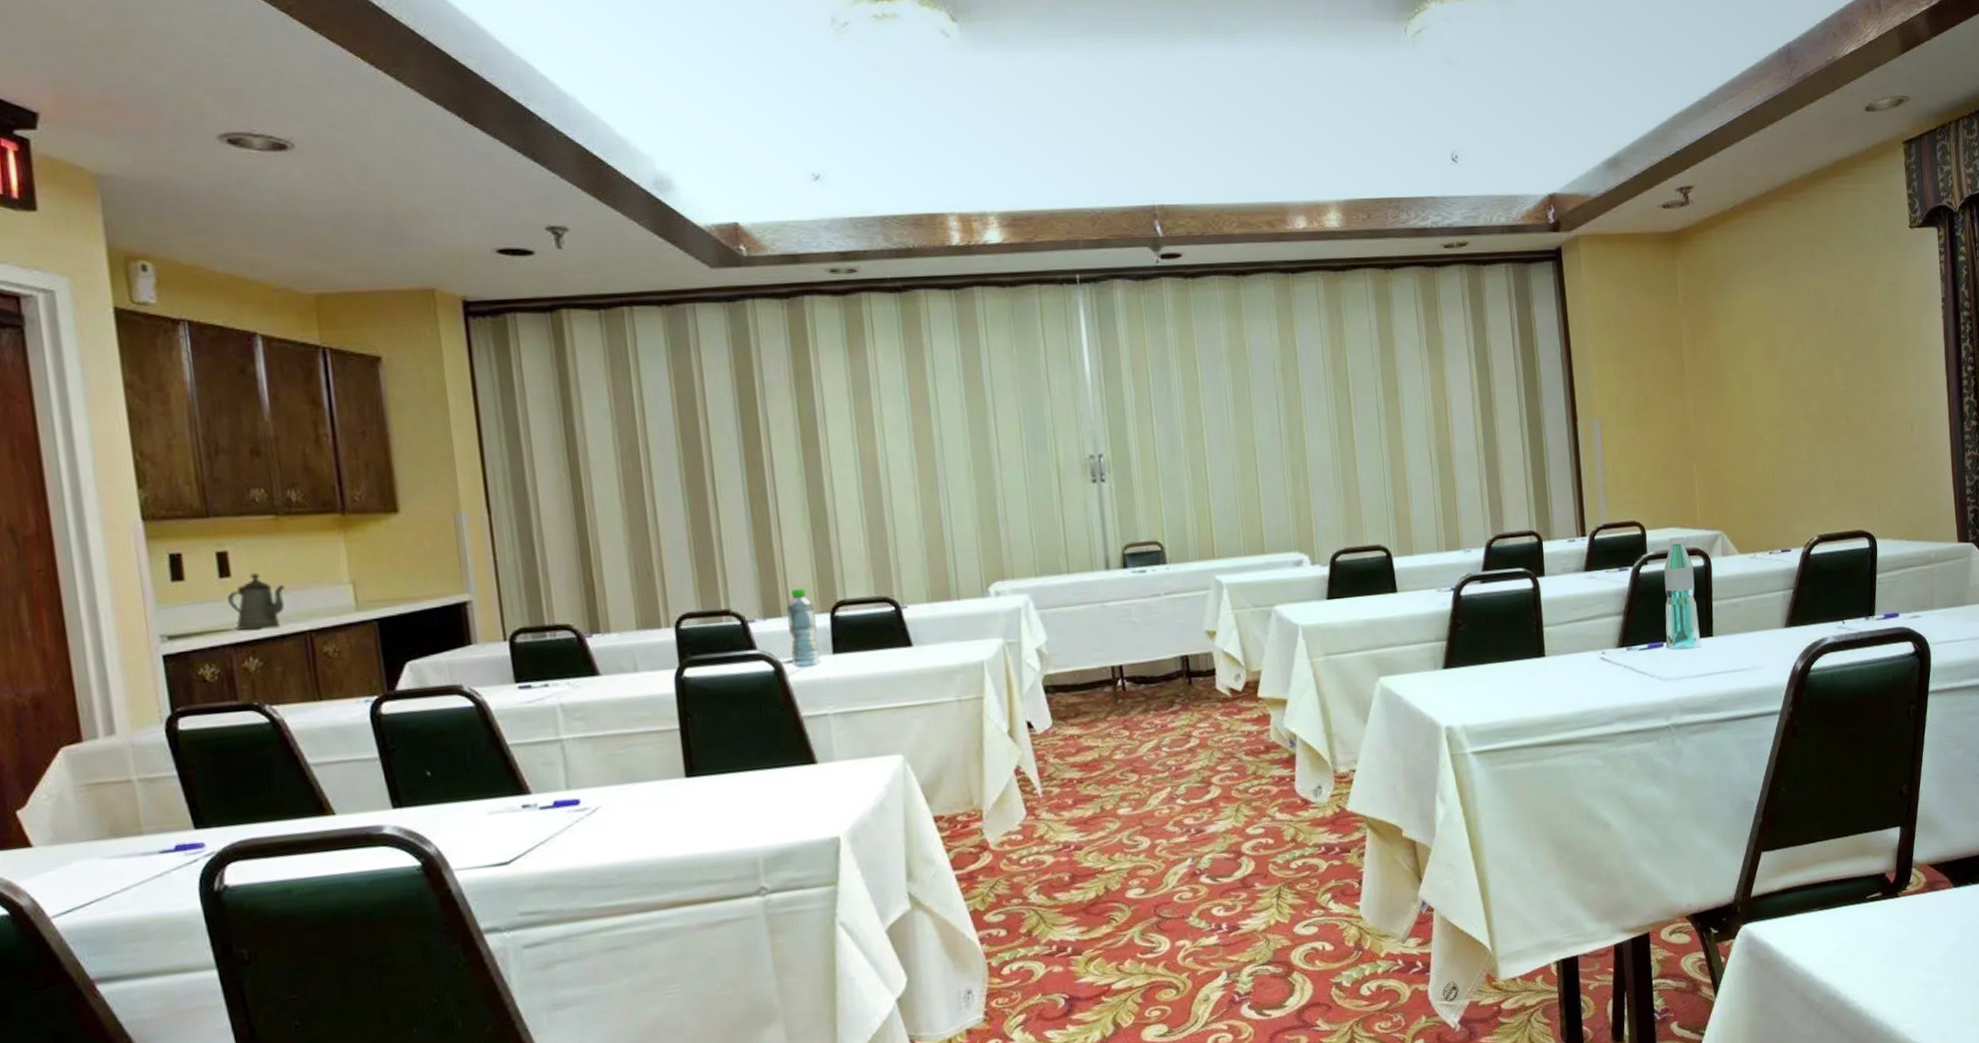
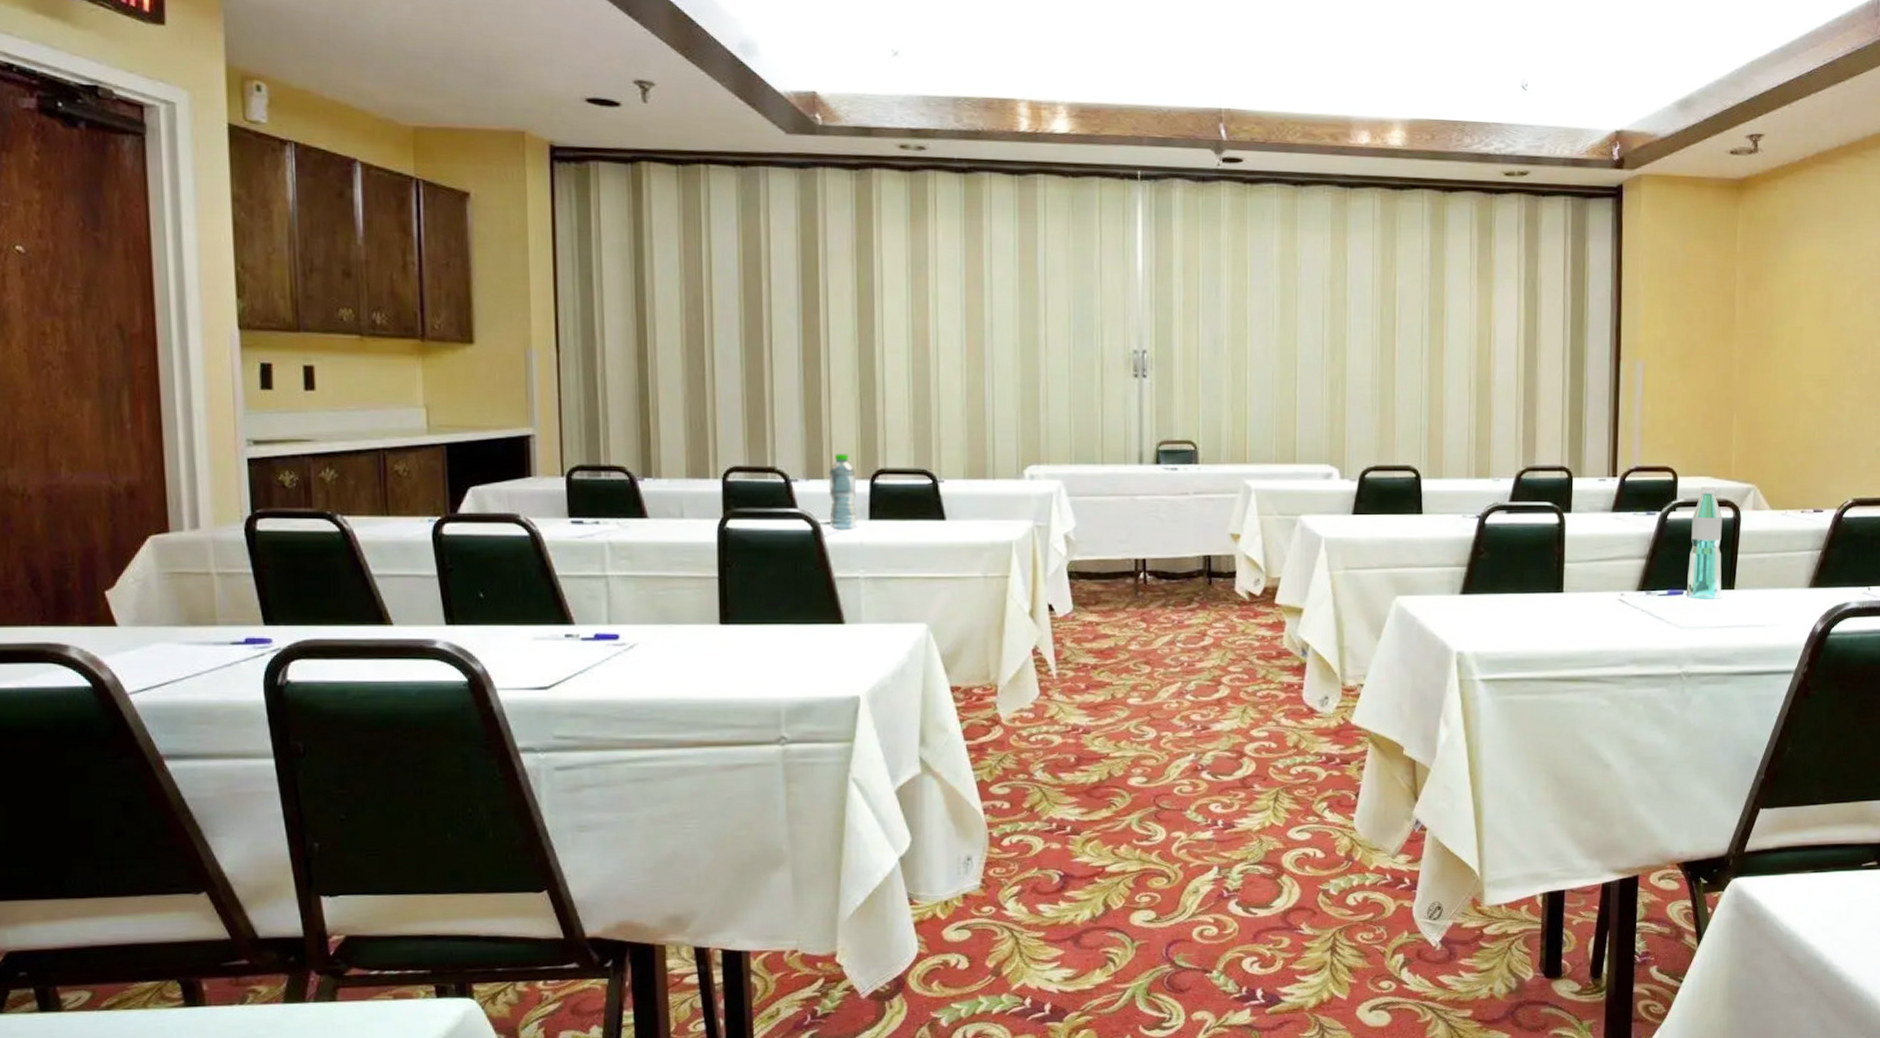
coffee pot: present [227,573,285,631] -> none [310,389,364,443]

